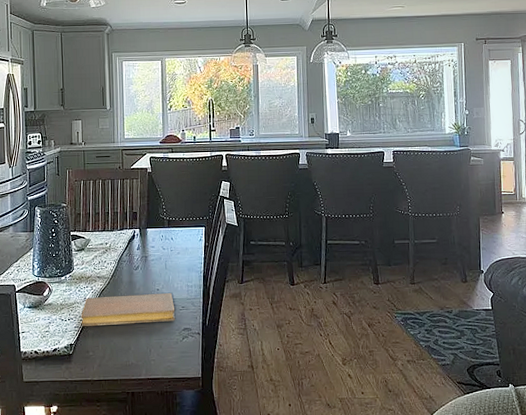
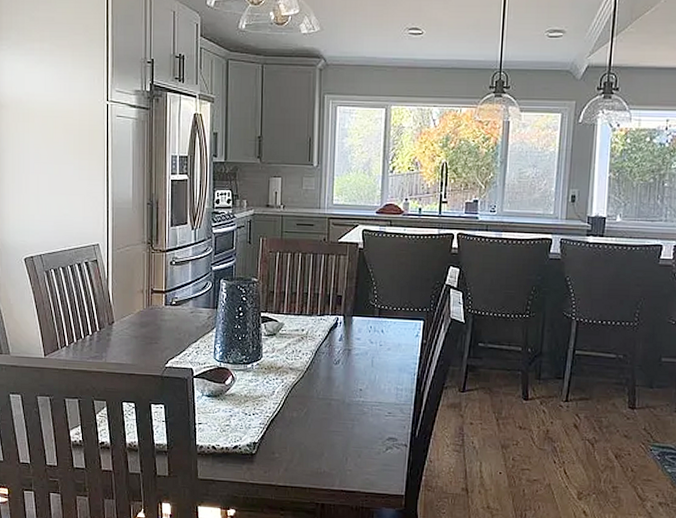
notebook: present [81,293,176,326] -> none [267,391,380,428]

